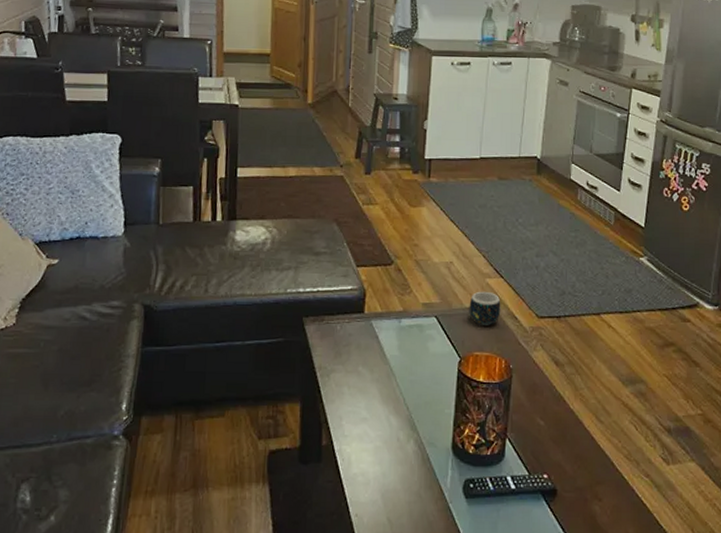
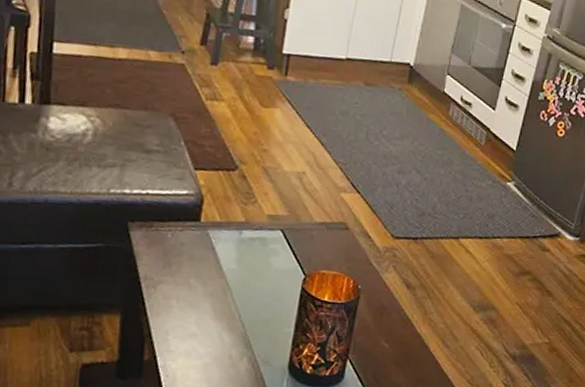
mug: present [469,291,501,325] -> none [318,206,355,243]

